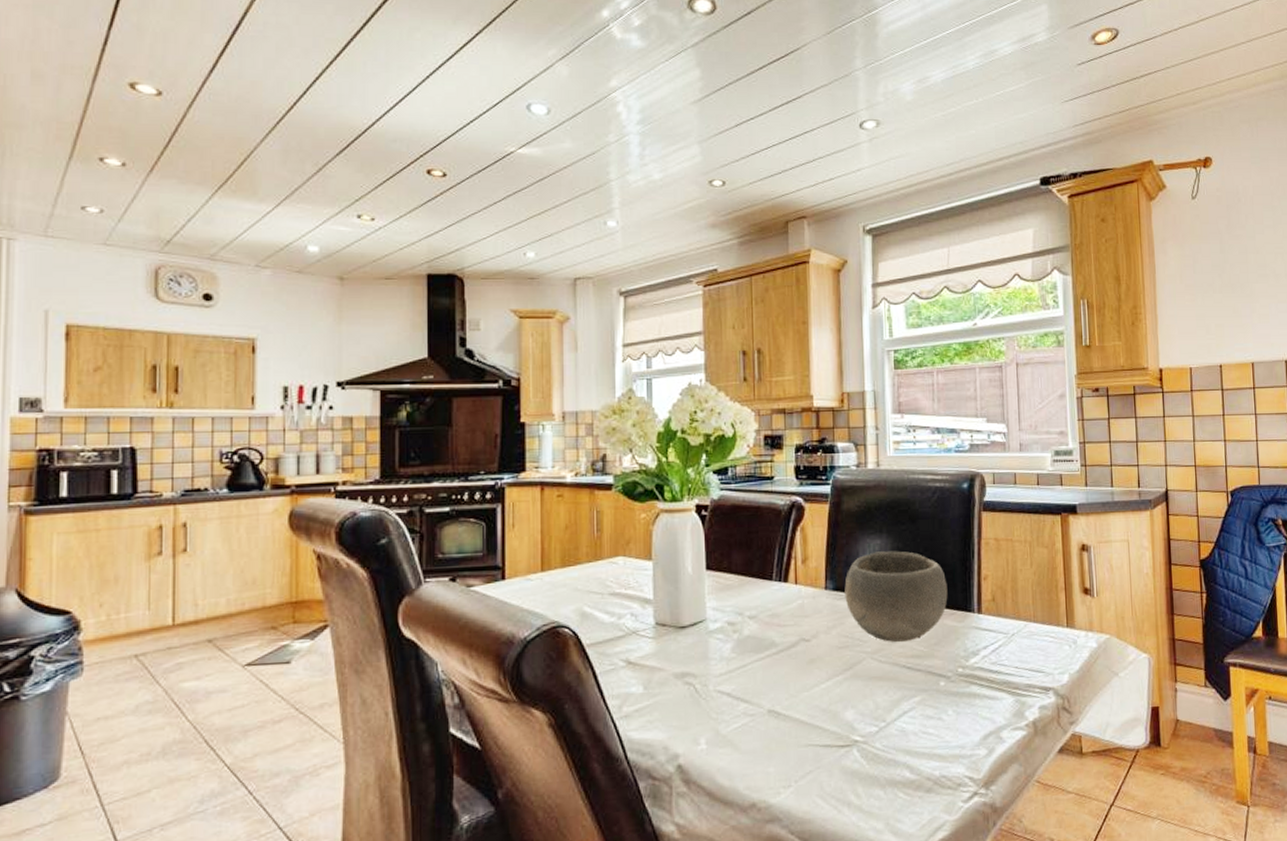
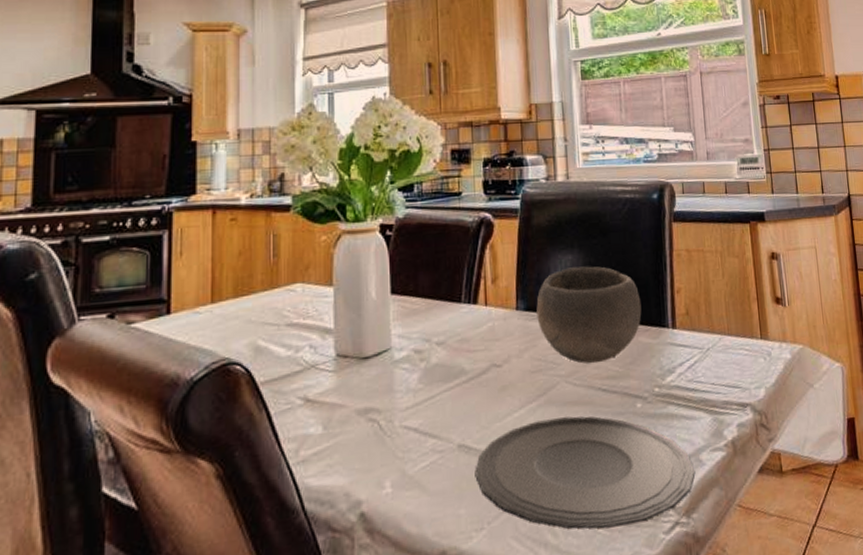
plate: none [783,690,996,794] -> present [475,416,695,529]

